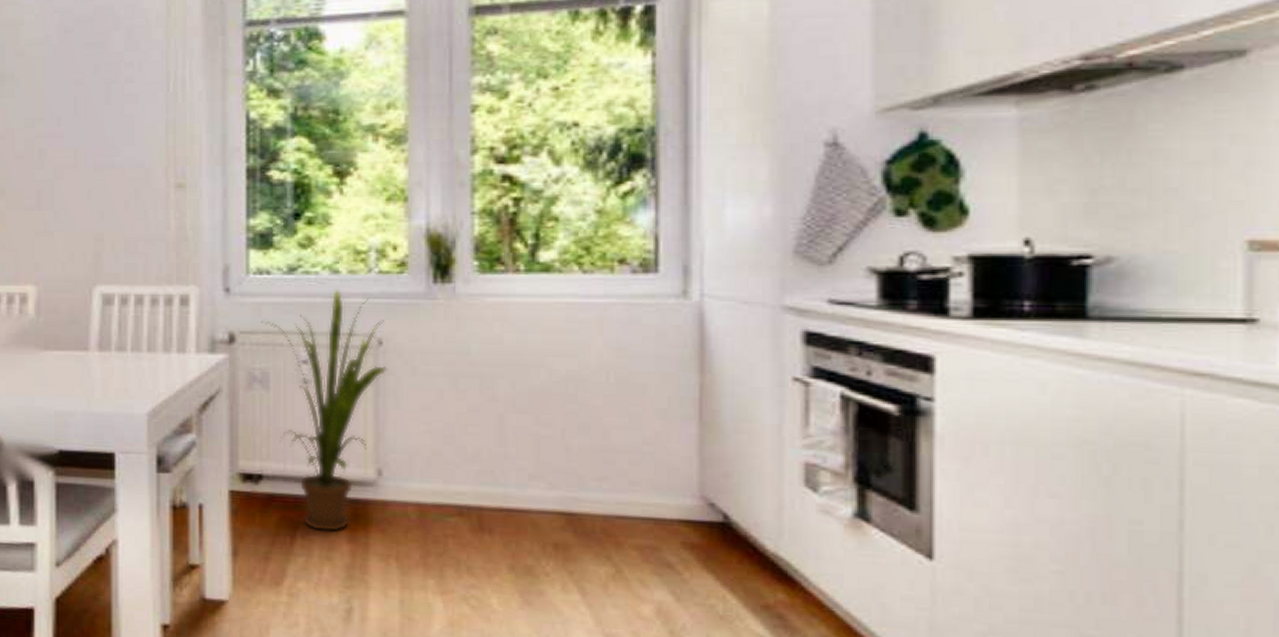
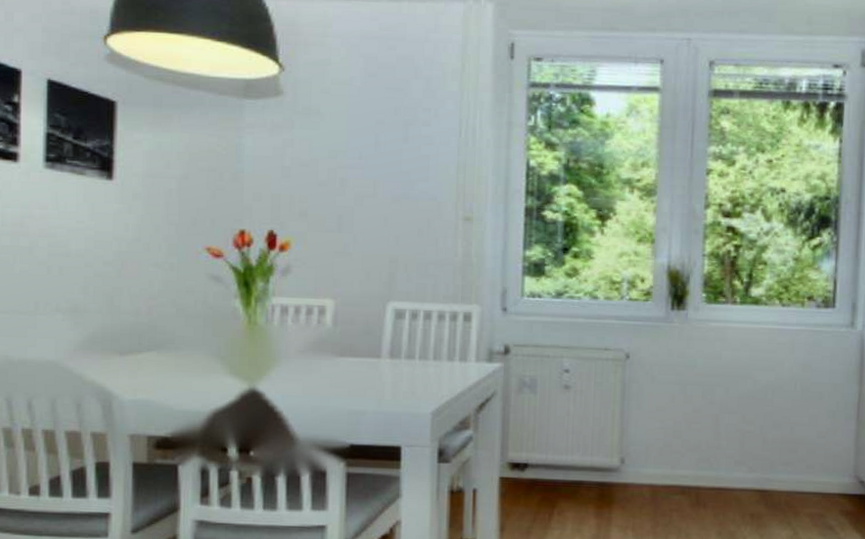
house plant: present [262,290,388,533] -> none [532,312,633,510]

